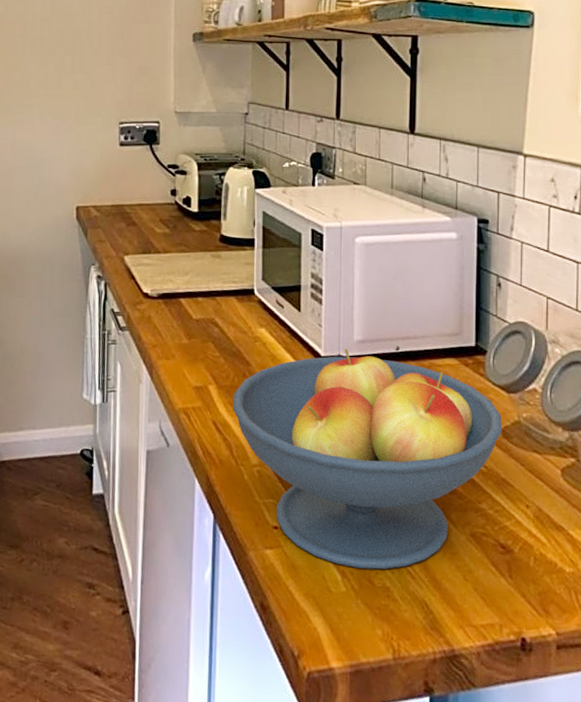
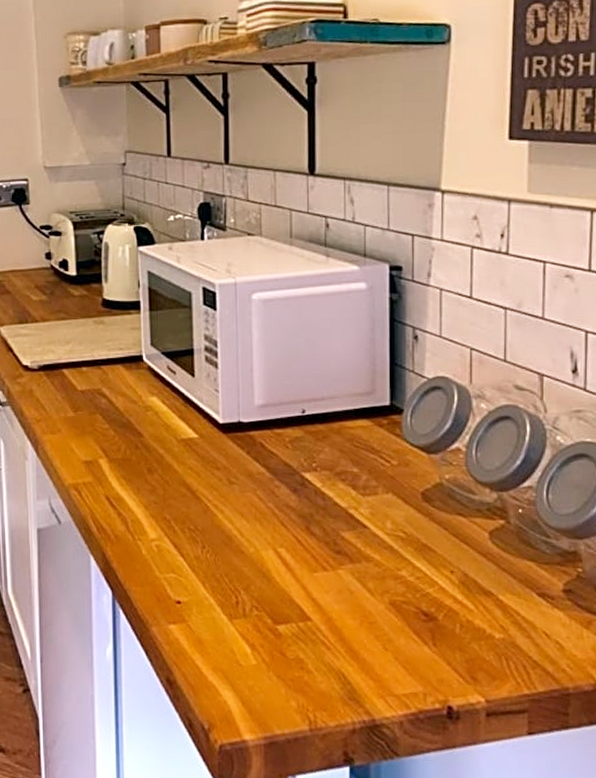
fruit bowl: present [233,348,503,570] -> none [127,414,423,642]

